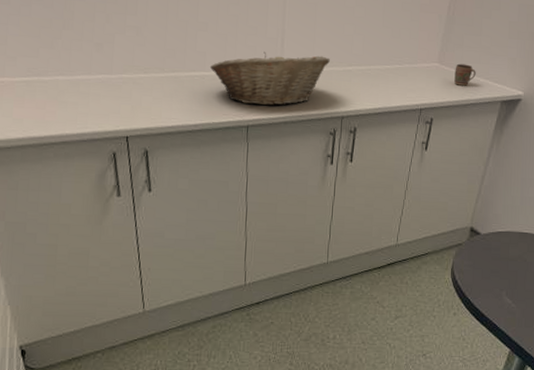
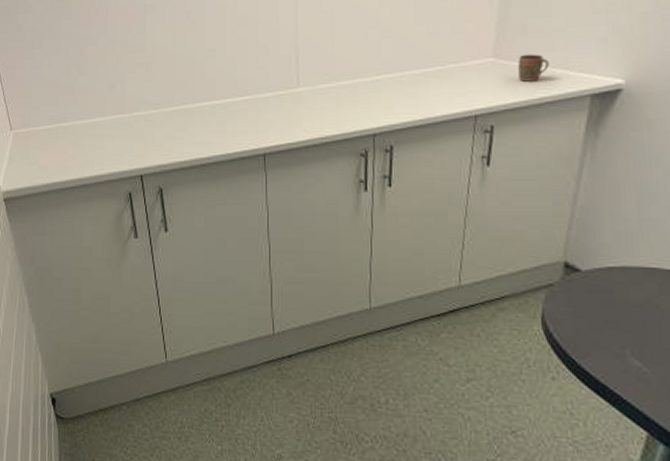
fruit basket: present [209,51,330,106] -> none [220,67,354,131]

